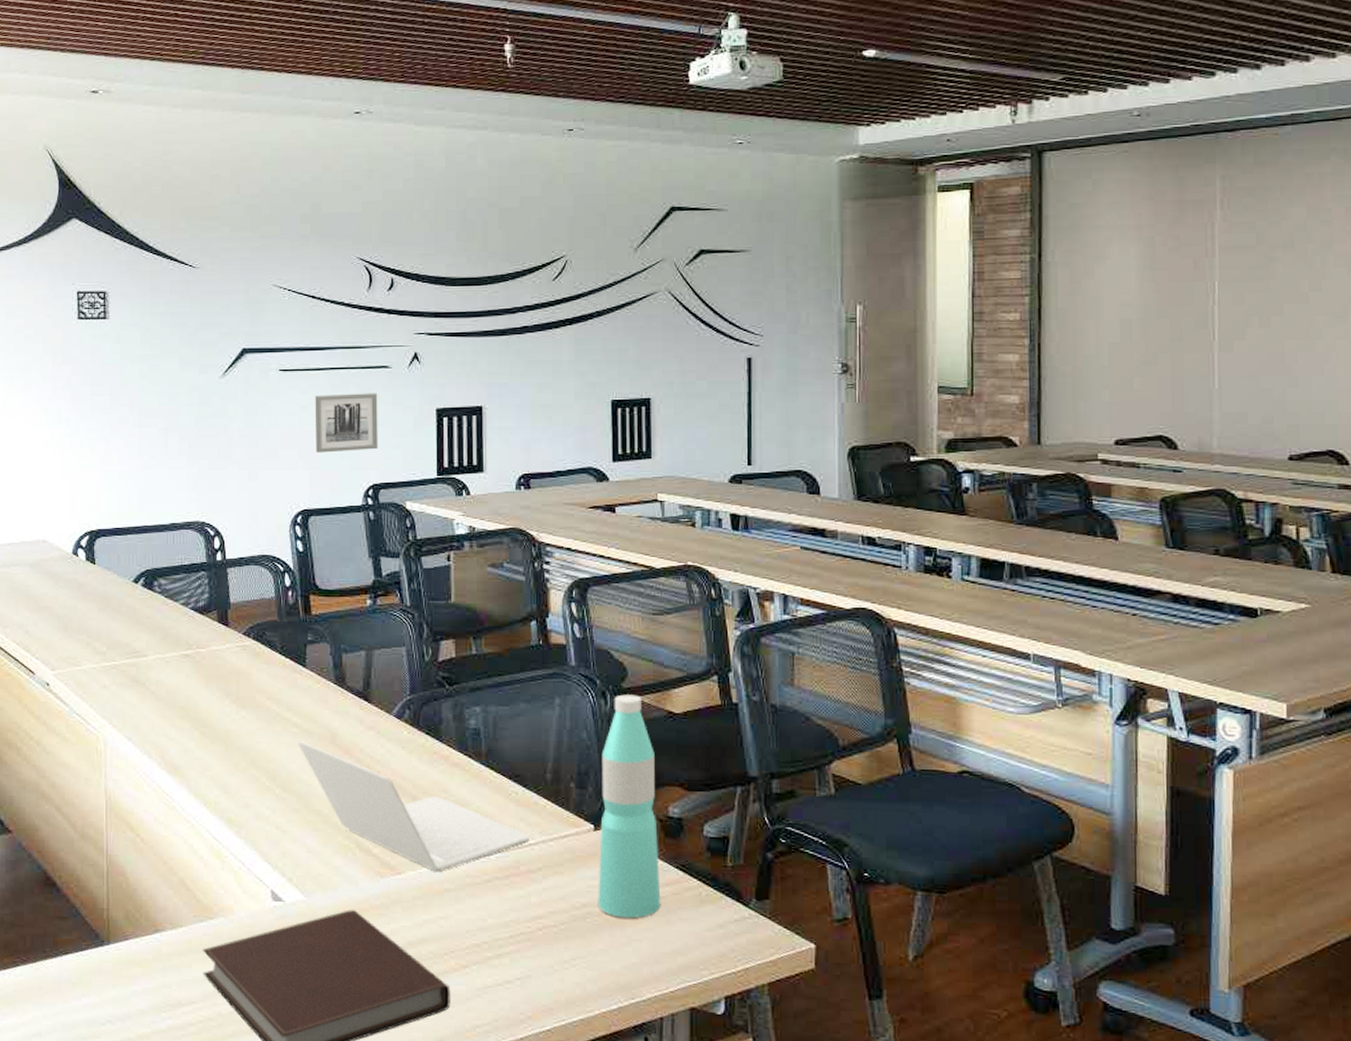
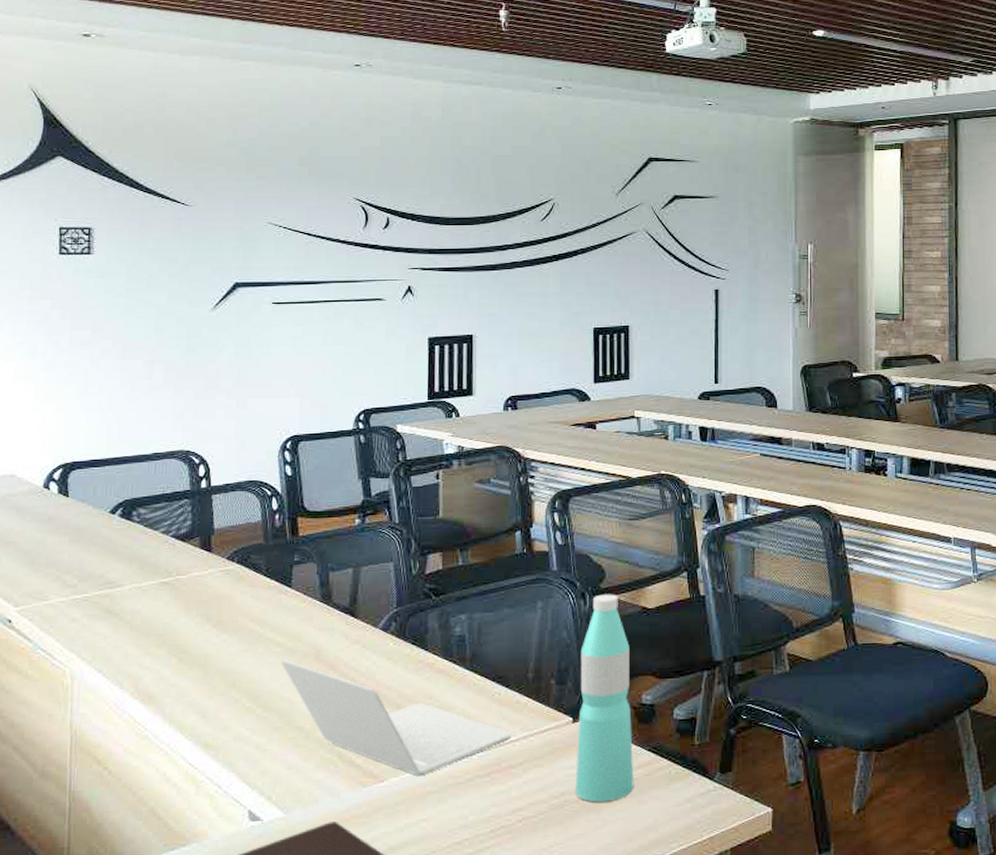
wall art: present [315,393,378,453] -> none [307,324,371,381]

